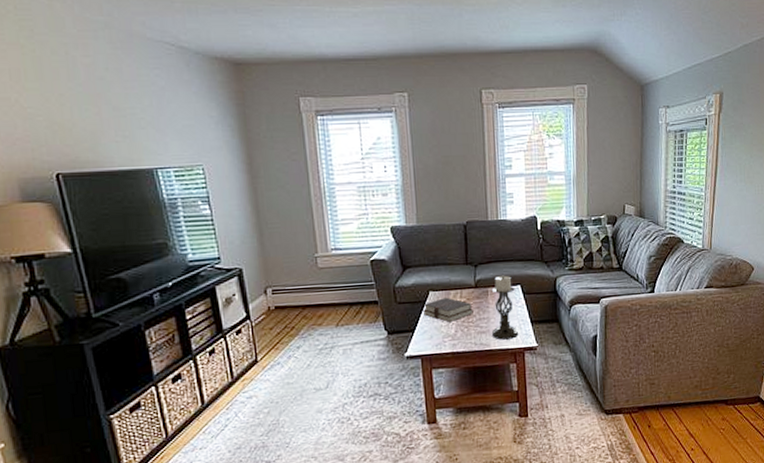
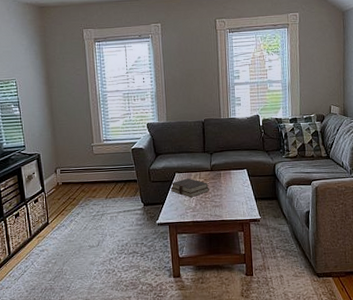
candle holder: present [491,275,519,340] -> none [223,161,246,213]

